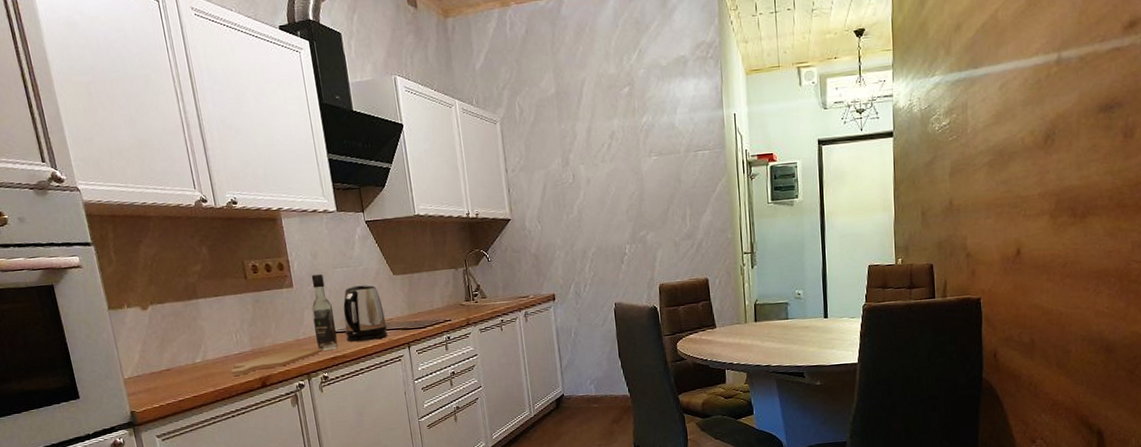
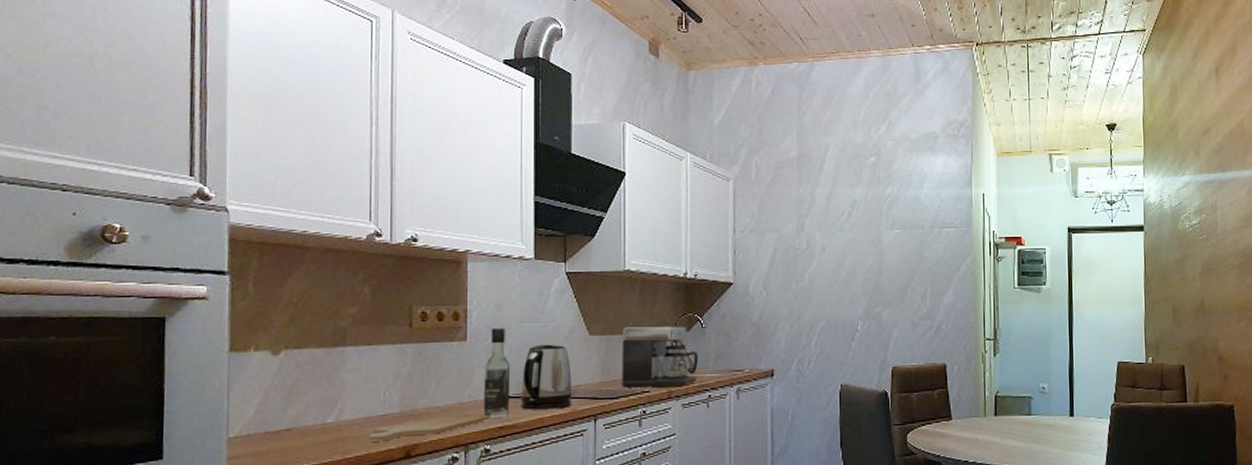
coffee maker: none [421,260,489,318] -> present [622,325,699,388]

